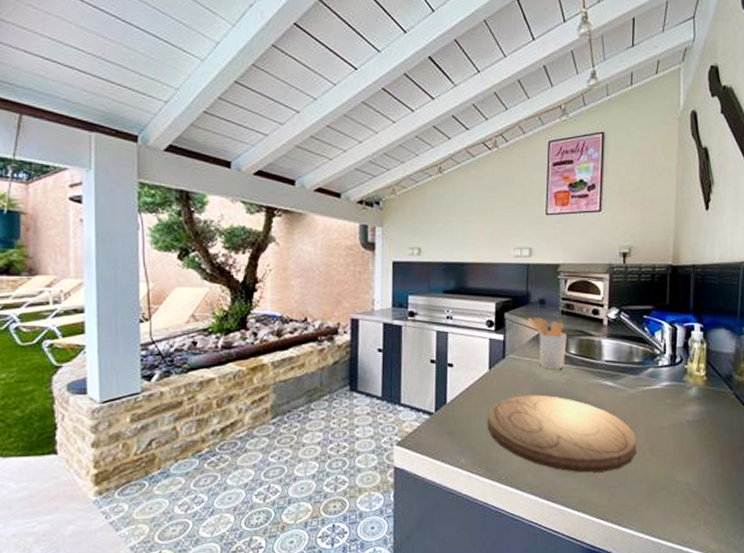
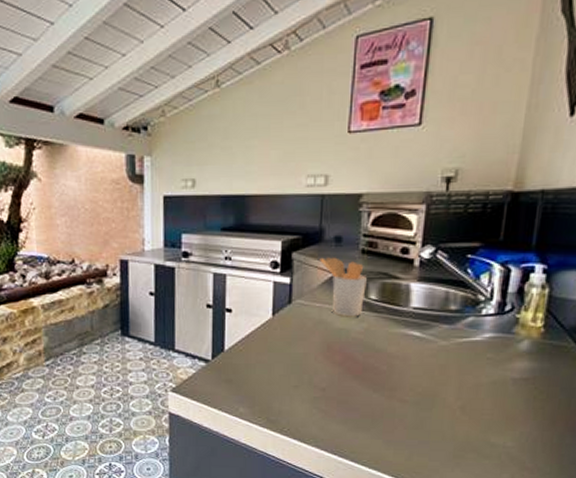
cutting board: present [487,395,637,473] -> none [269,344,445,430]

